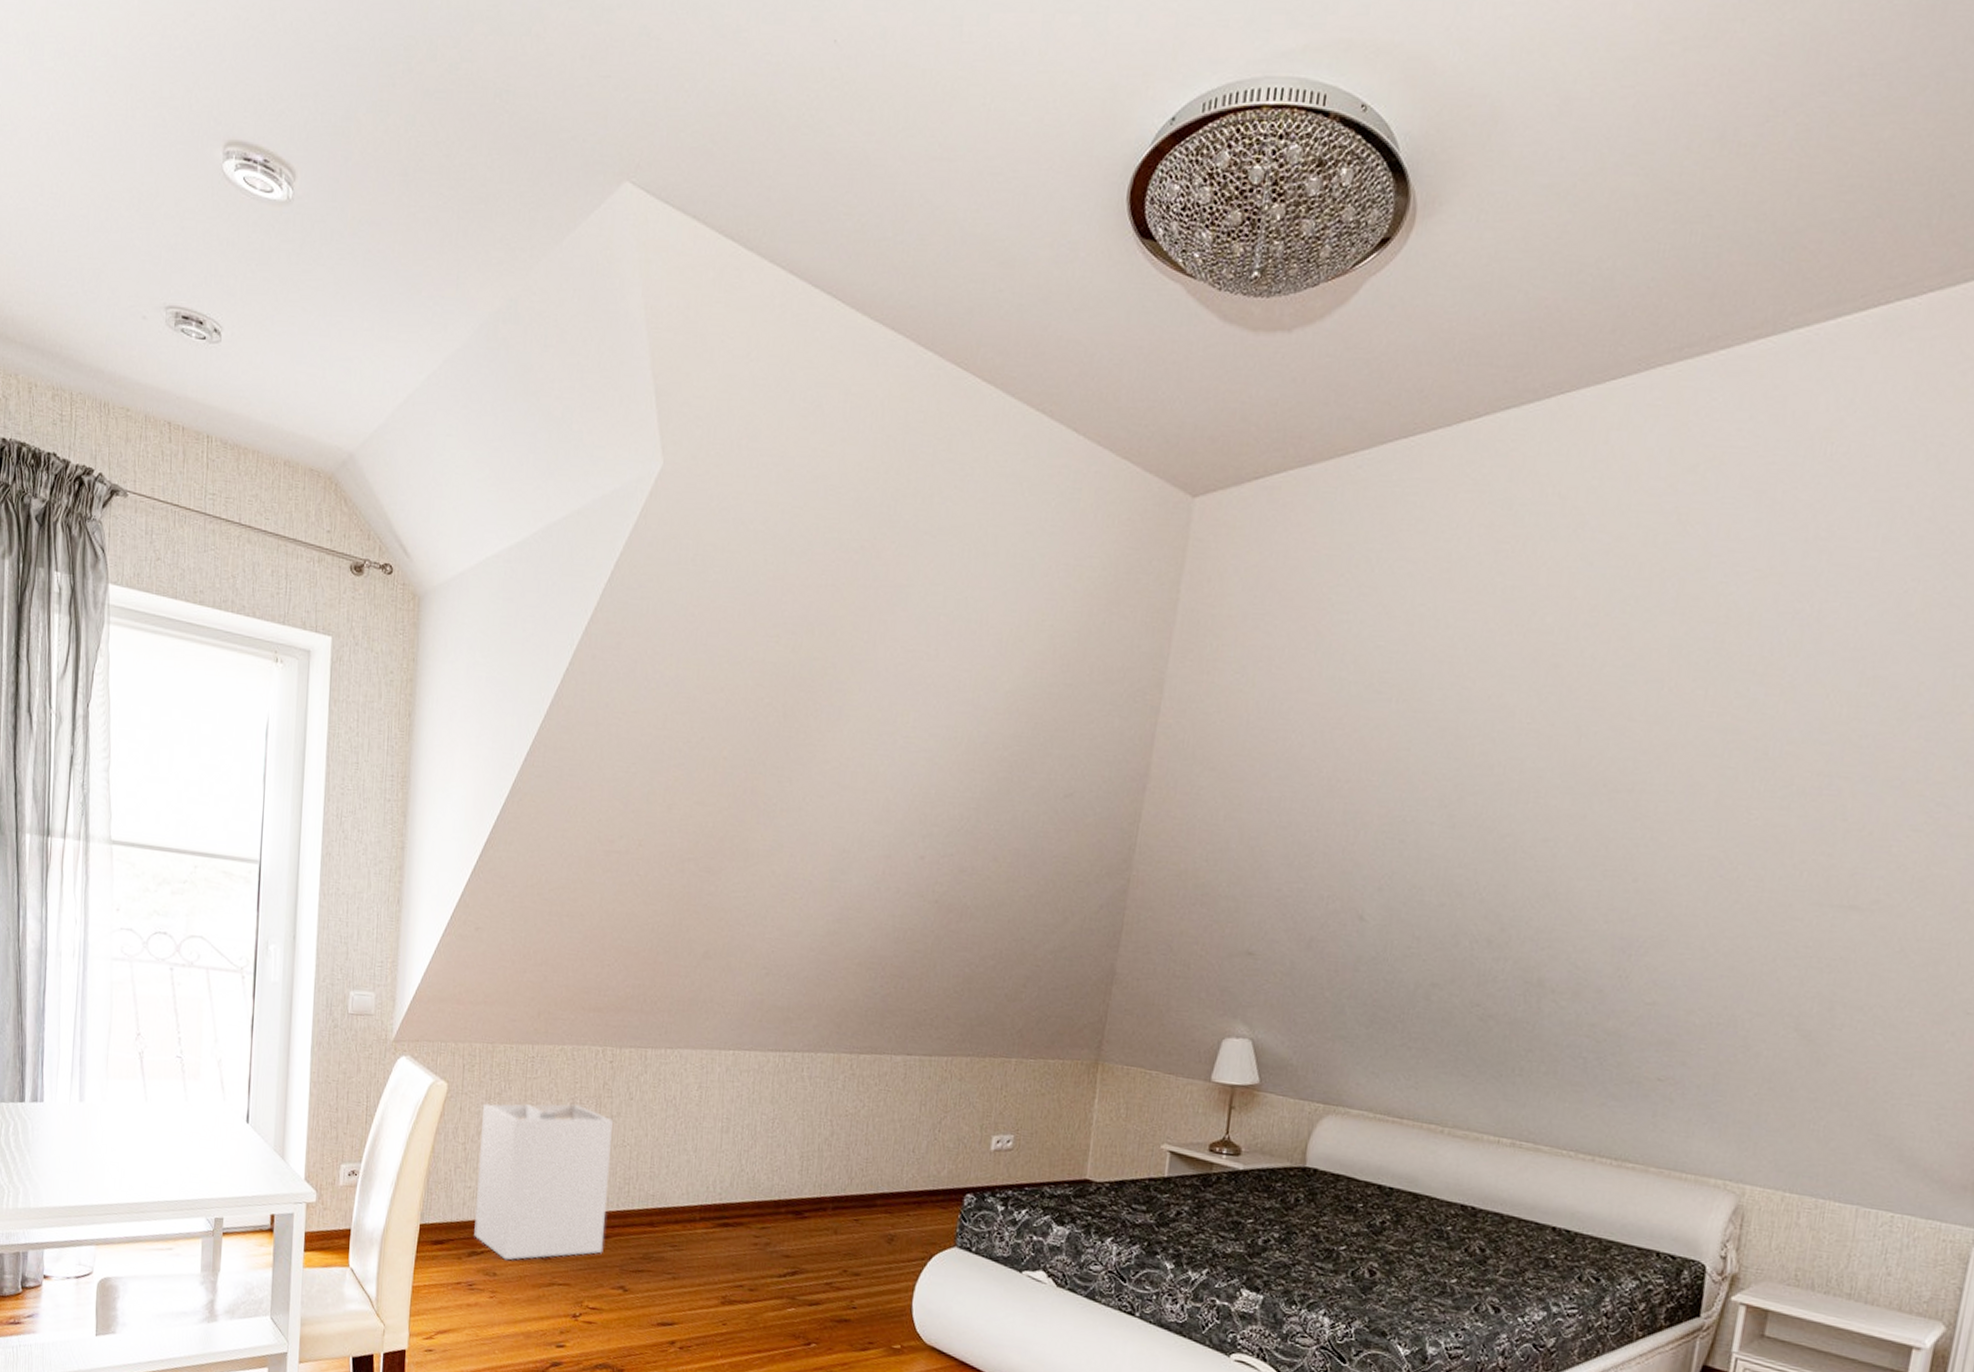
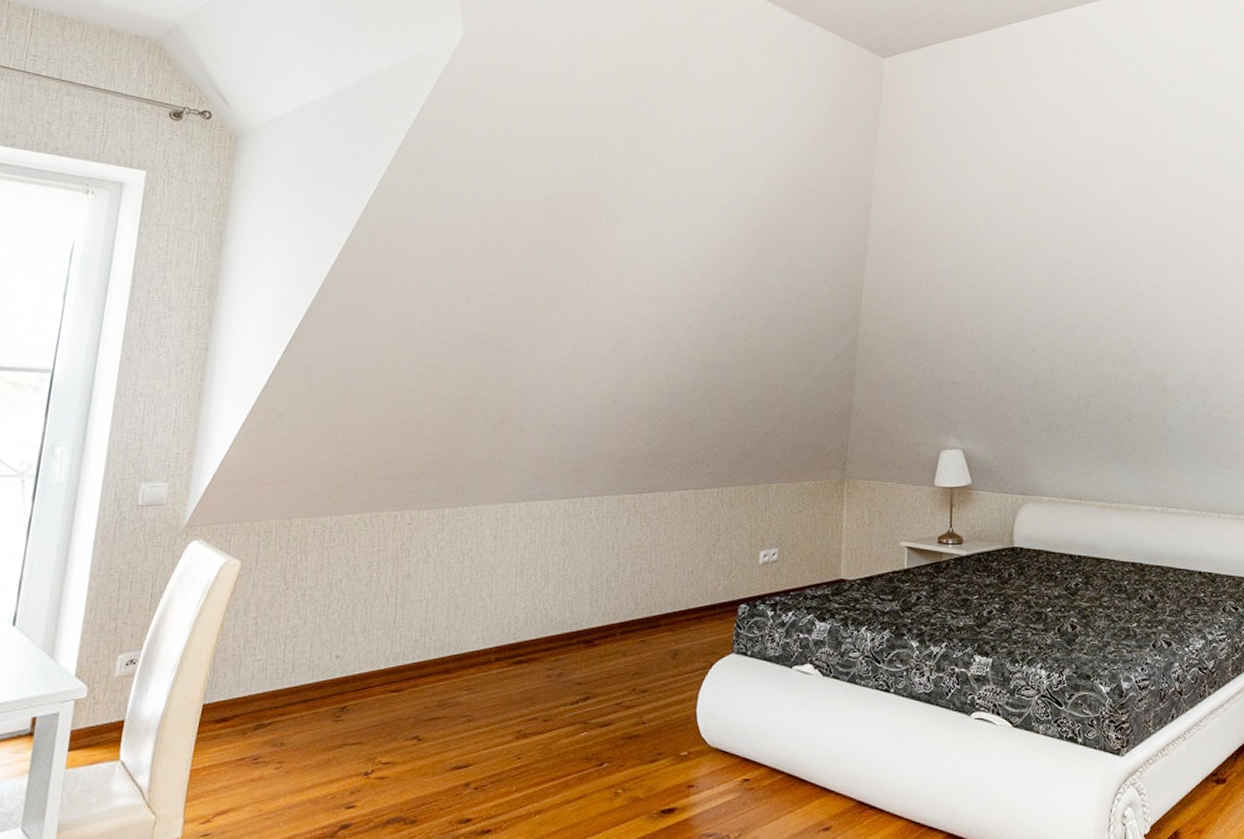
laundry hamper: present [474,1103,613,1260] -> none [261,566,410,728]

